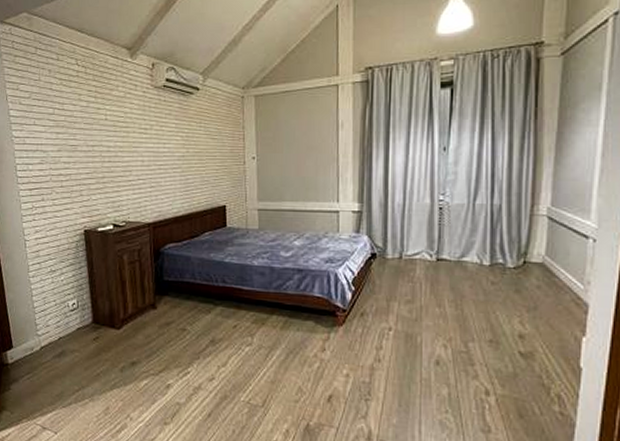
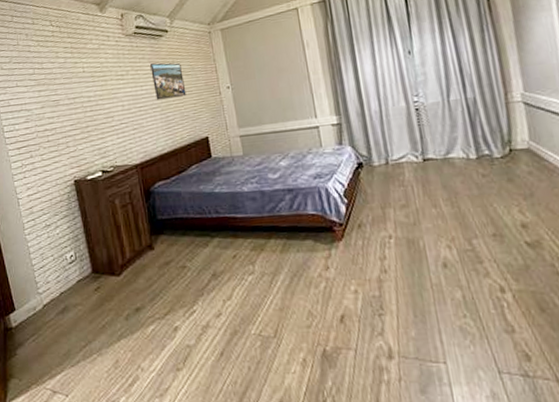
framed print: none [176,121,210,161] -> present [150,62,187,100]

